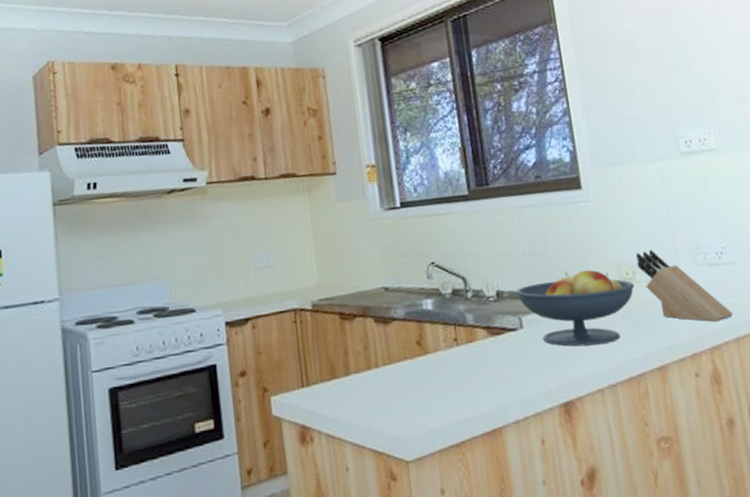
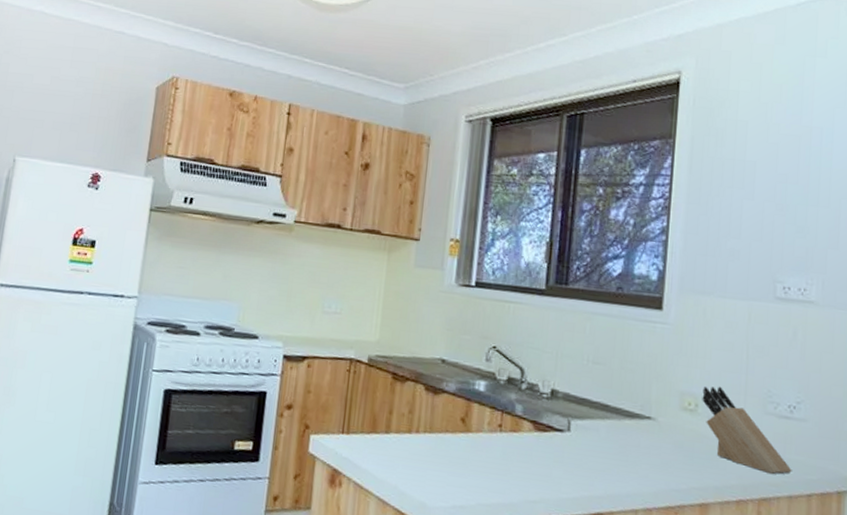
fruit bowl: present [515,270,634,347] -> none [570,387,694,468]

